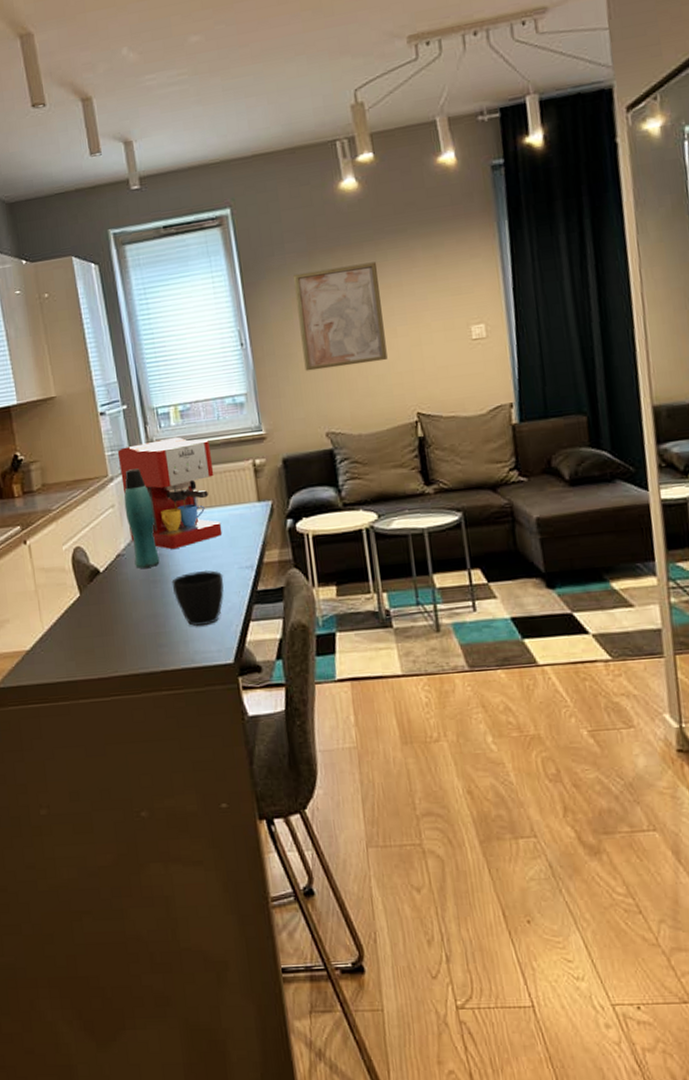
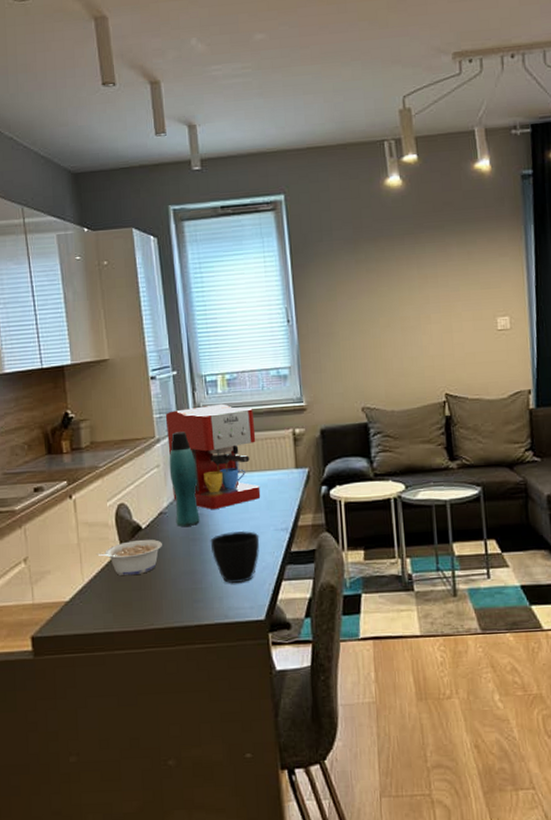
legume: none [54,583,122,622] -> present [96,539,162,576]
wall art: present [292,262,388,372] -> none [338,253,421,350]

